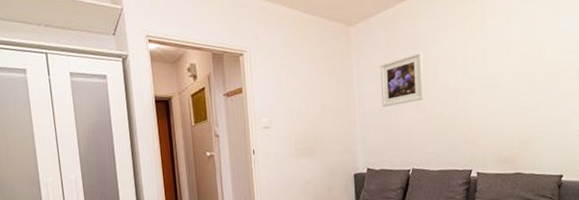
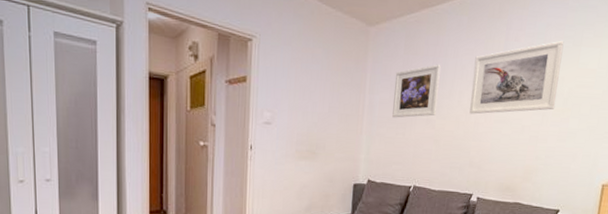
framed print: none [455,12,541,94] -> present [469,40,564,114]

